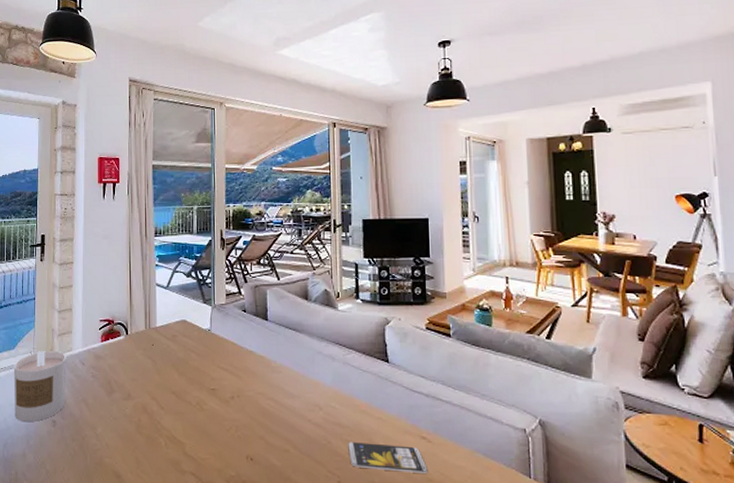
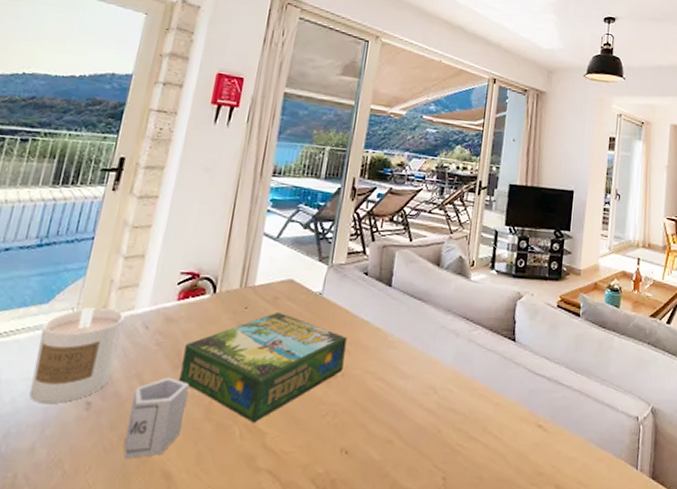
cup: none [83,401,122,462] -> present [124,377,190,458]
board game: none [112,346,237,436] -> present [178,311,347,423]
smartphone: present [348,442,428,473] -> none [459,431,540,466]

